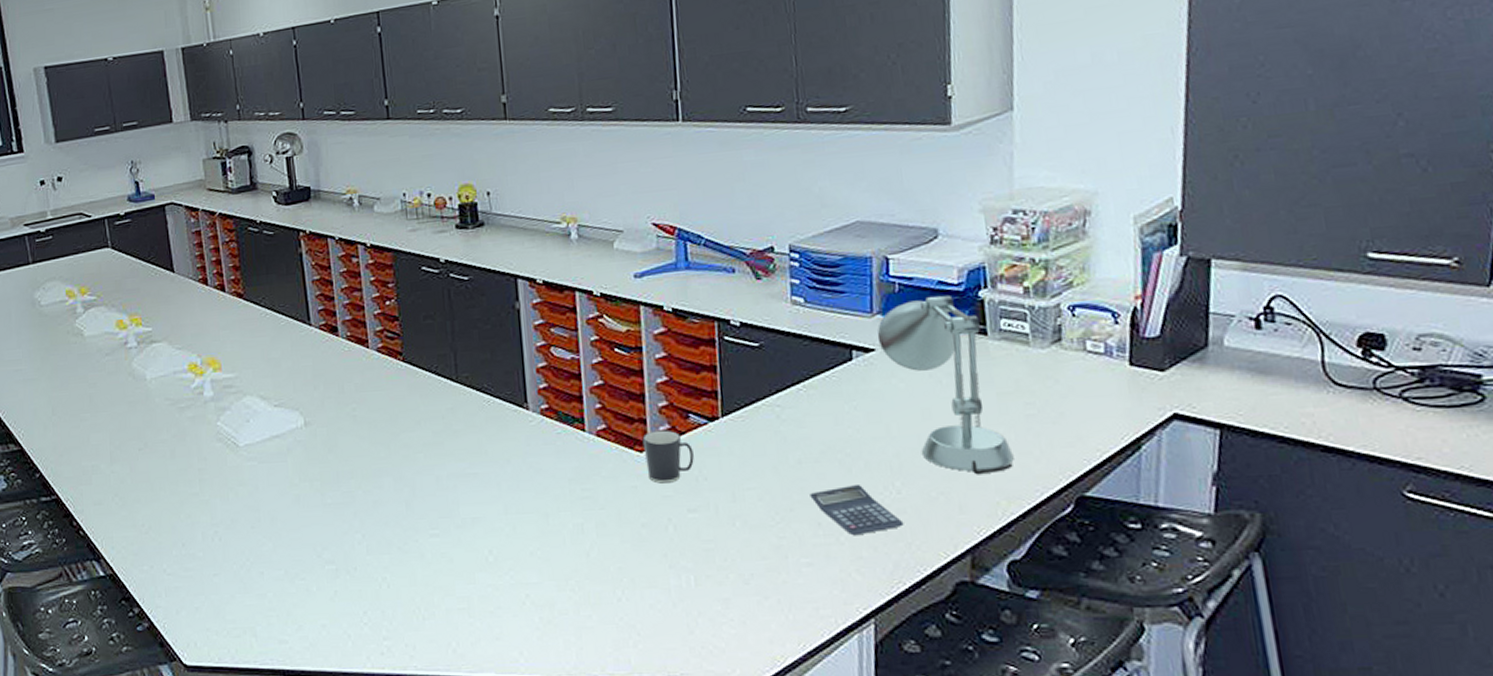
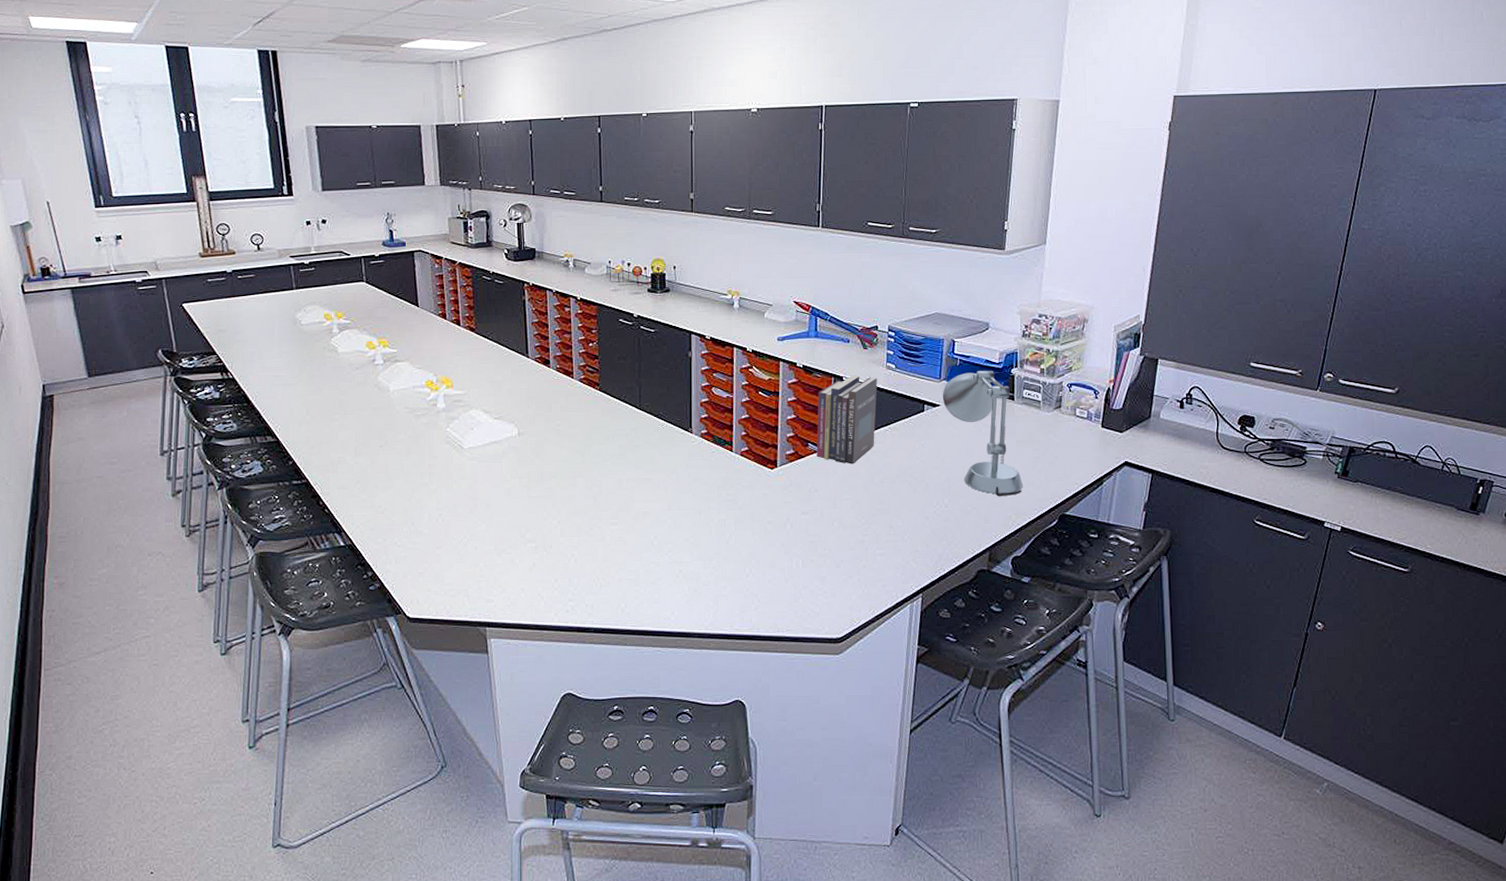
mug: present [642,430,694,484] -> none [773,454,809,493]
books: none [696,316,784,440] -> present [816,375,877,464]
calculator: present [810,485,904,536] -> none [887,500,948,536]

